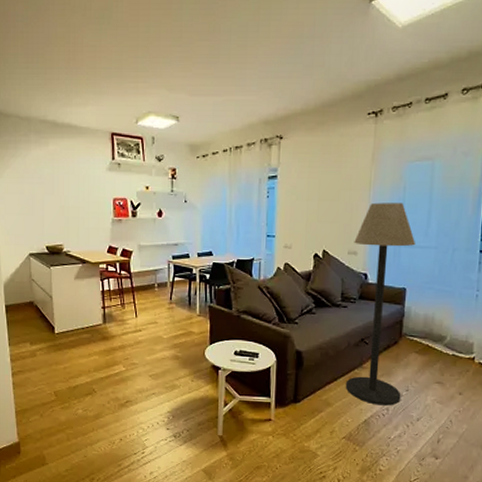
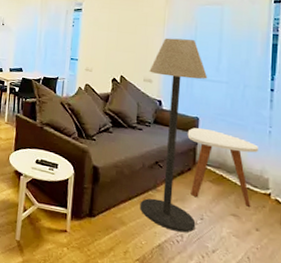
side table: none [394,299,466,373] -> present [187,128,259,207]

